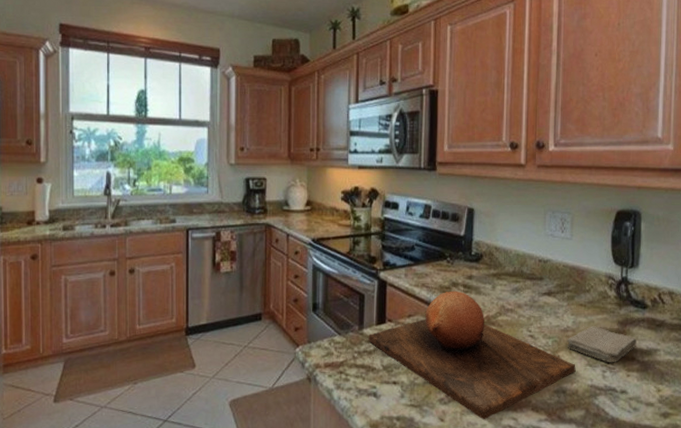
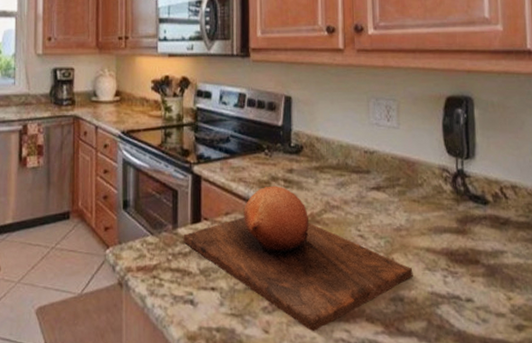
washcloth: present [567,326,637,363] -> none [401,224,480,267]

